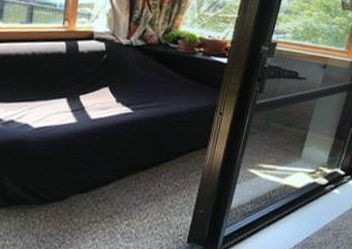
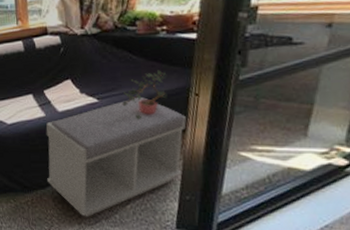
bench: none [67,112,209,232] -> present [46,97,186,217]
potted plant: none [154,87,197,133] -> present [122,70,168,119]

